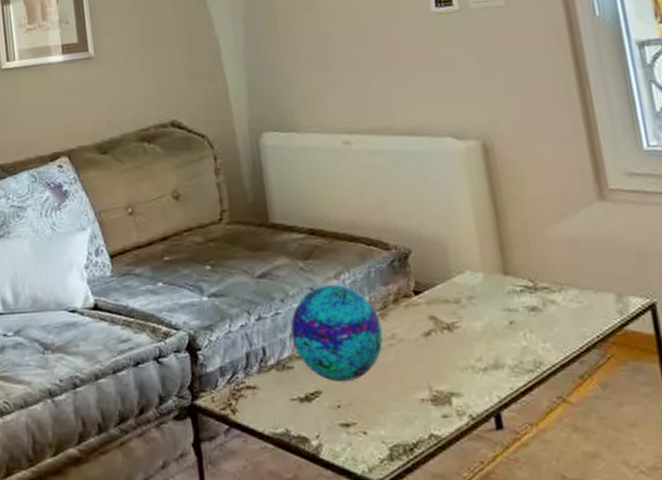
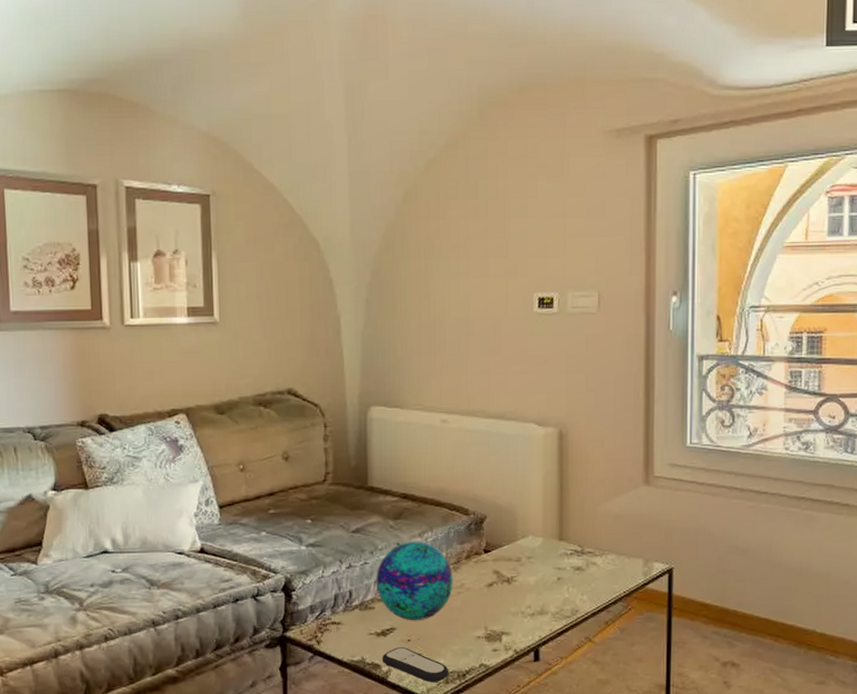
remote control: none [310,415,393,459] -> present [383,647,449,682]

